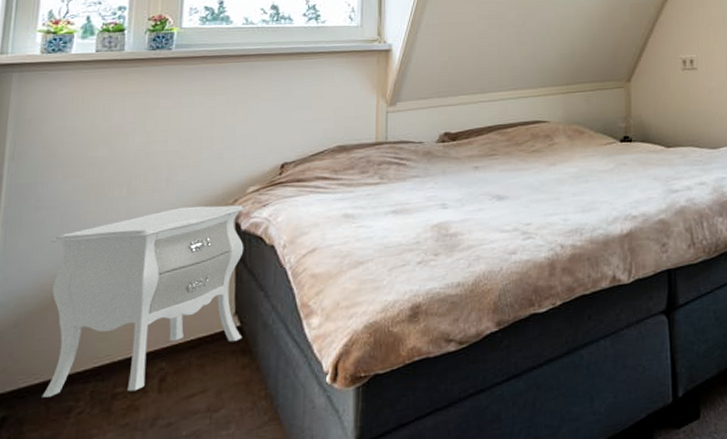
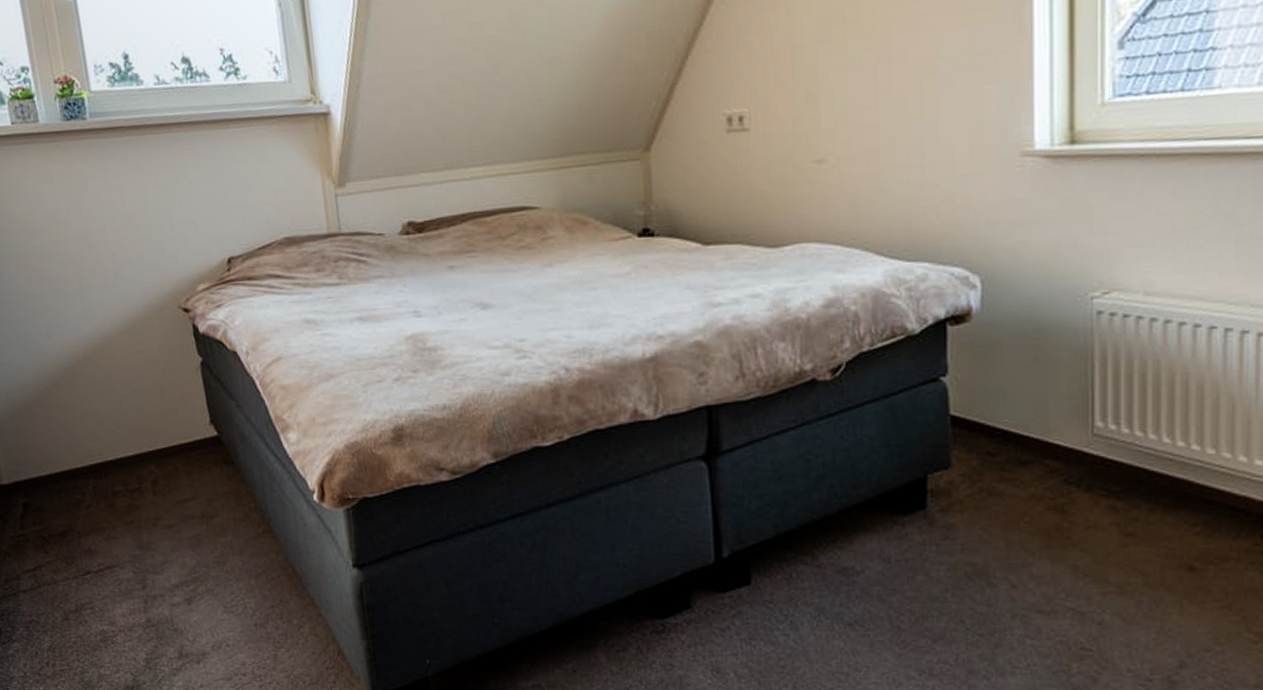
nightstand: present [41,205,245,398] -> none [22,304,223,491]

